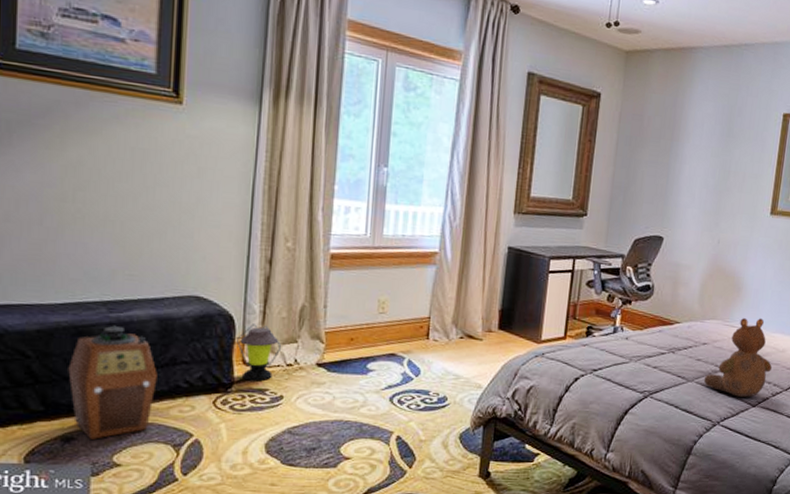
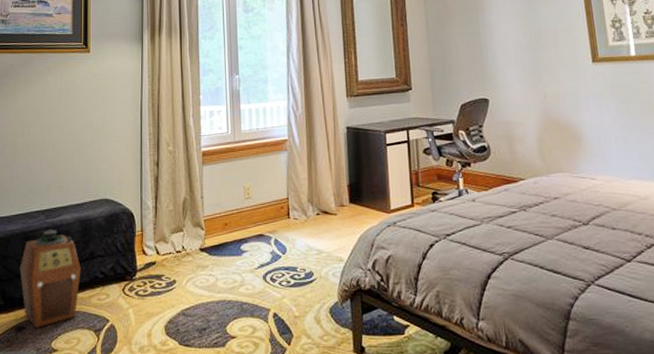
lantern: present [237,324,282,381] -> none [137,218,172,269]
teddy bear: present [703,318,772,397] -> none [564,166,638,252]

